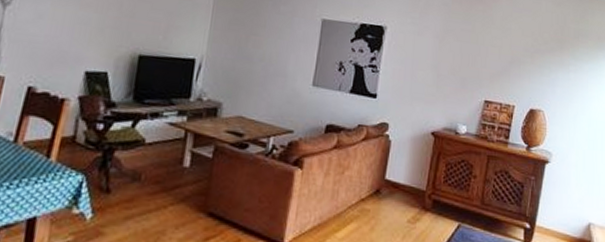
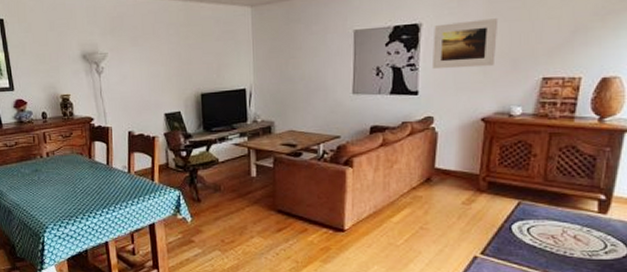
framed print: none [391,31,452,82] -> present [431,18,499,69]

